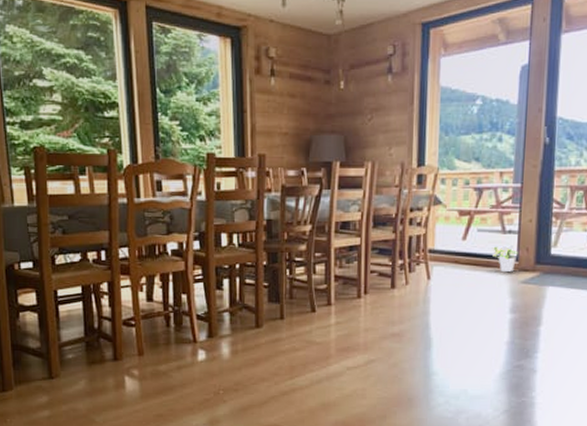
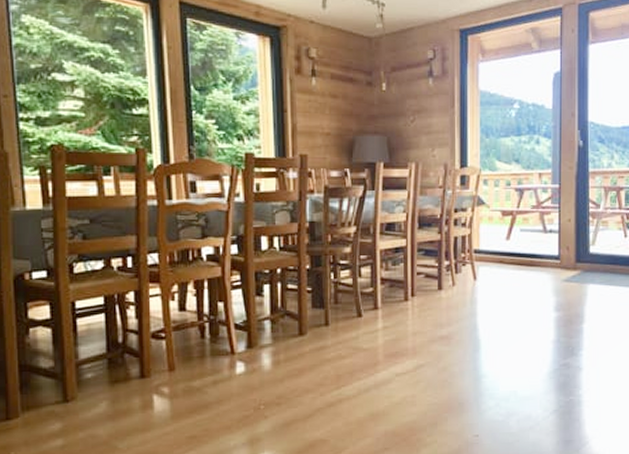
potted plant: present [492,244,518,273] -> none [534,243,559,272]

